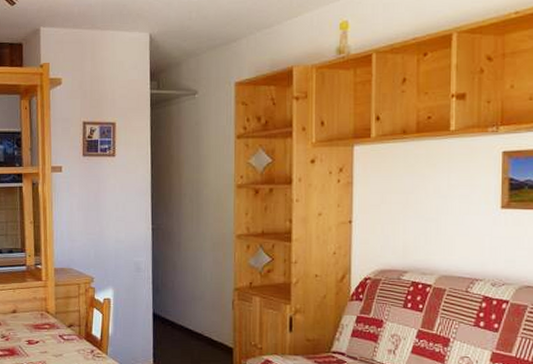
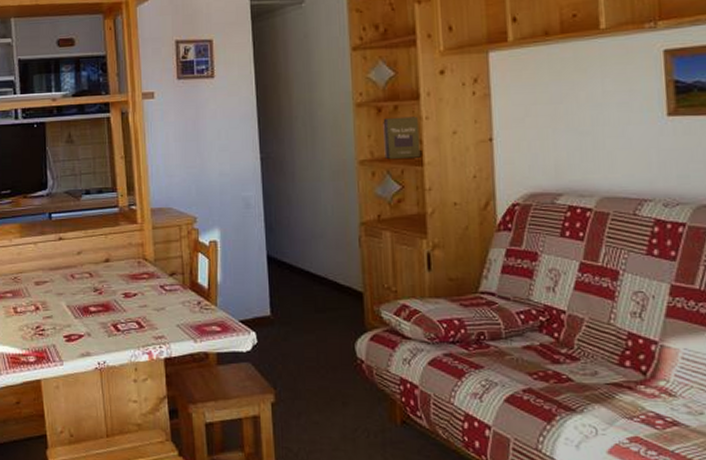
books: none [259,198,290,235] -> present [383,116,421,159]

